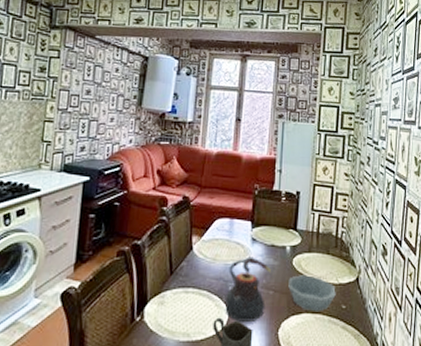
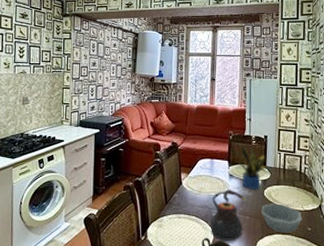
potted plant: none [263,203,299,259] -> present [238,146,268,190]

